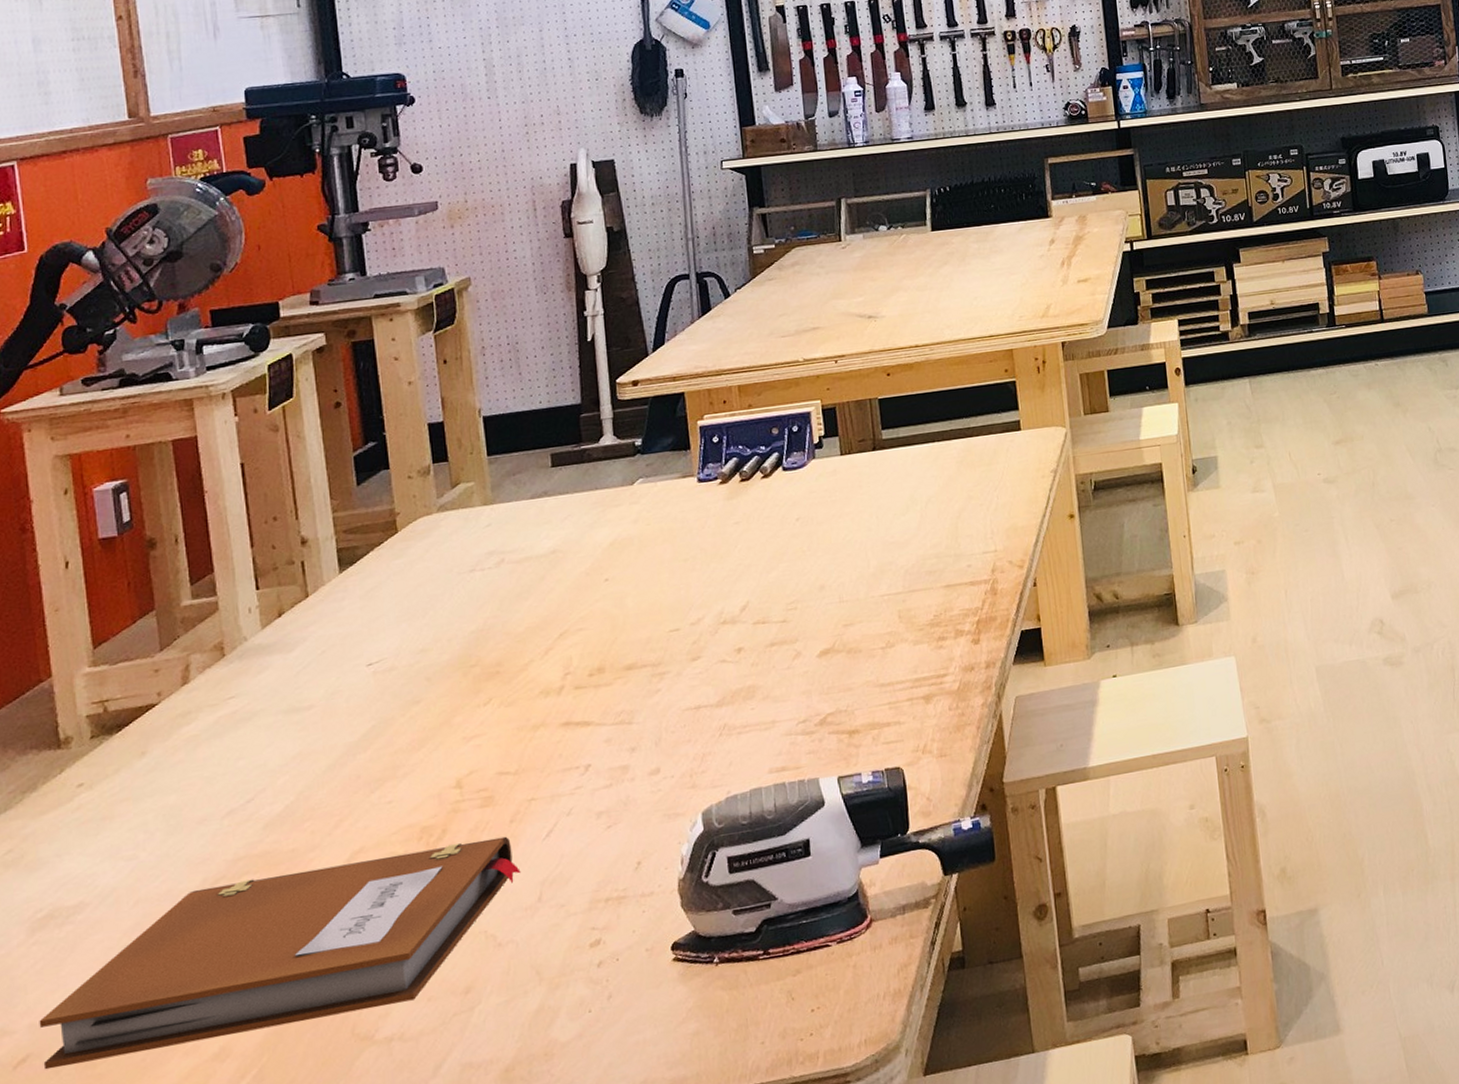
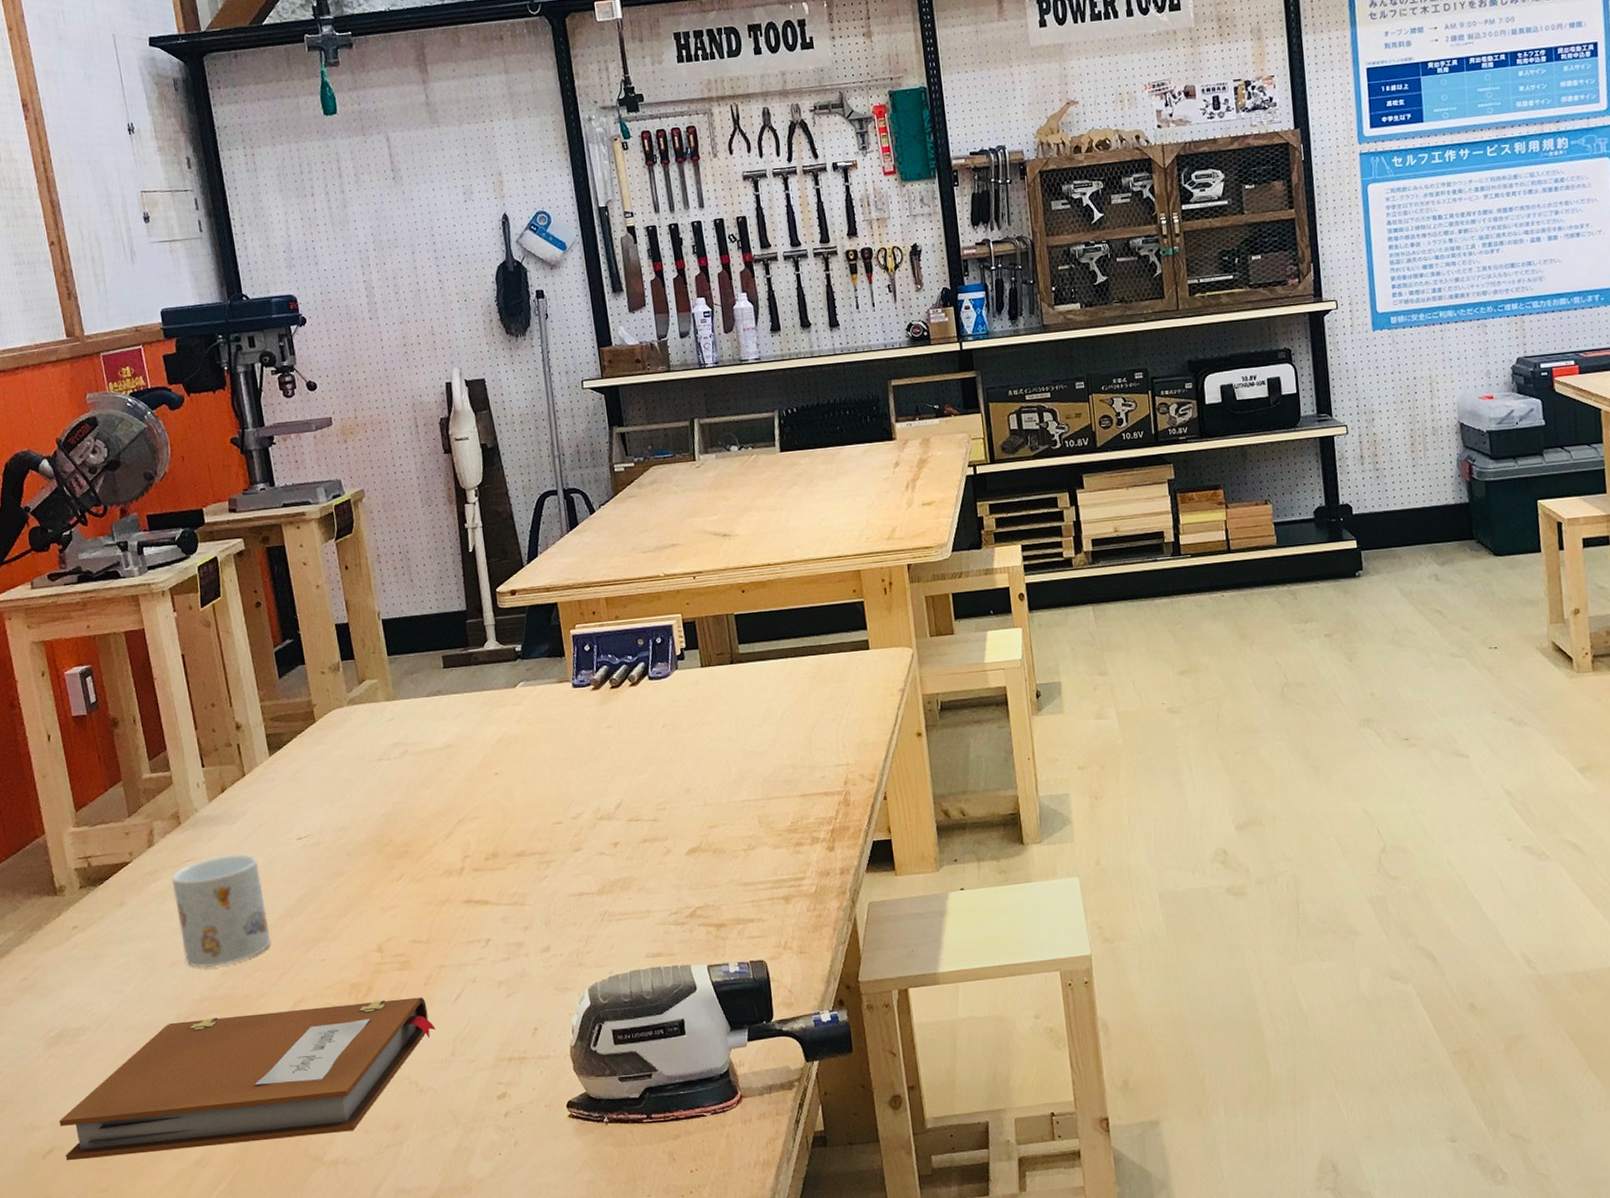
mug: none [209,686,327,822] -> present [172,854,271,968]

